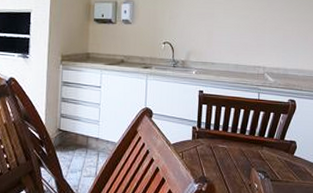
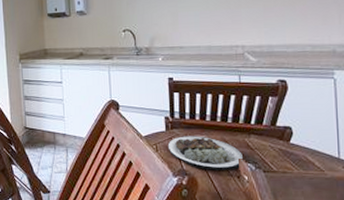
plate: none [193,145,255,178] -> present [169,136,243,170]

